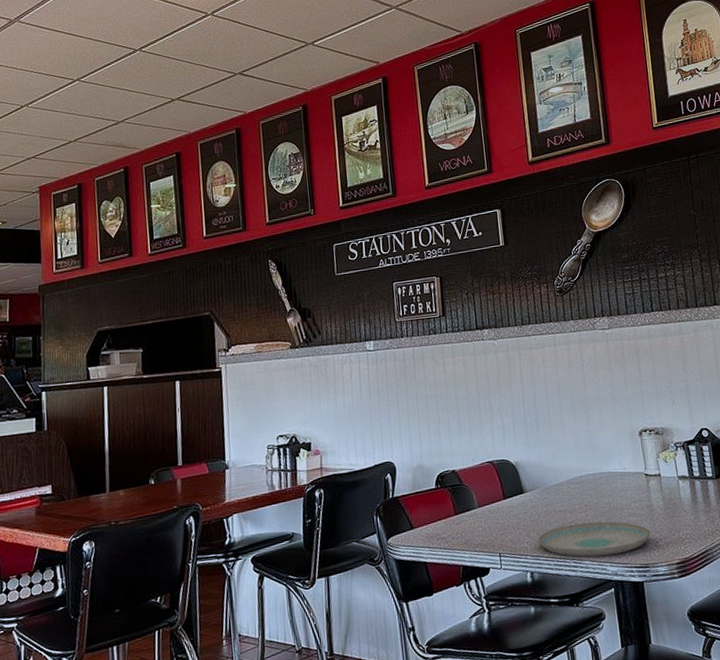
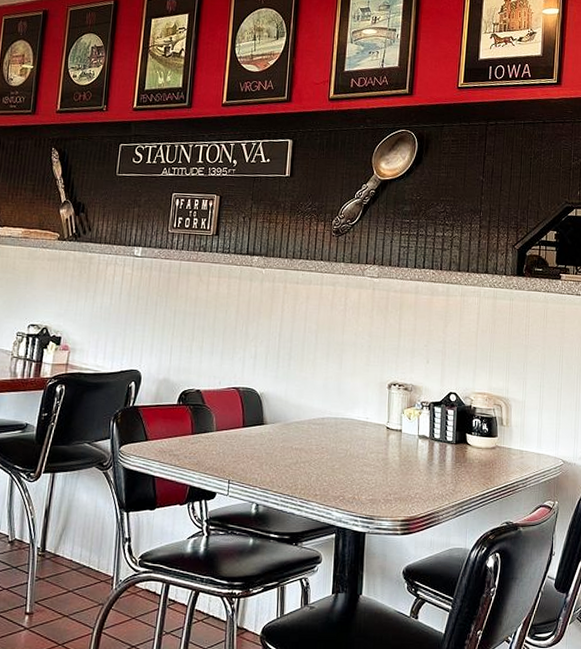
plate: present [538,521,651,557] -> none [269,464,381,501]

